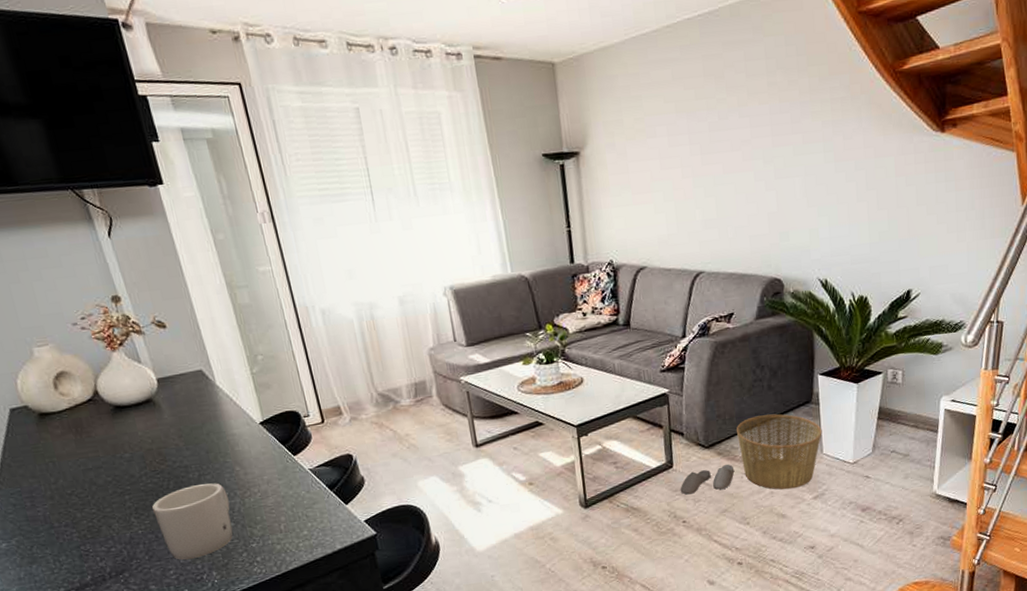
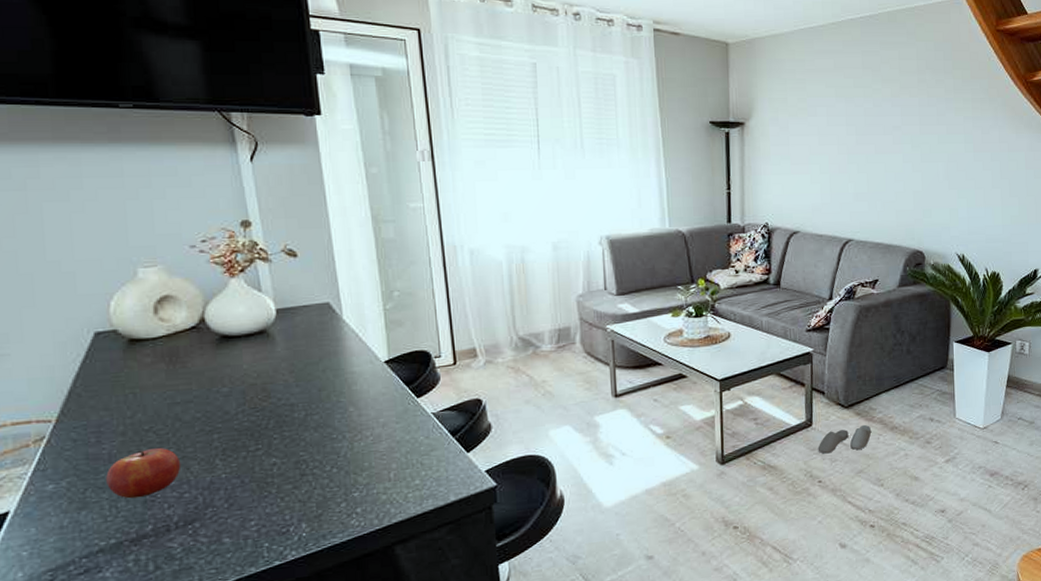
fruit: none [45,509,104,554] -> present [106,448,181,499]
mug: present [152,483,233,560] -> none [244,423,335,510]
basket: present [736,414,822,490] -> none [875,377,956,452]

